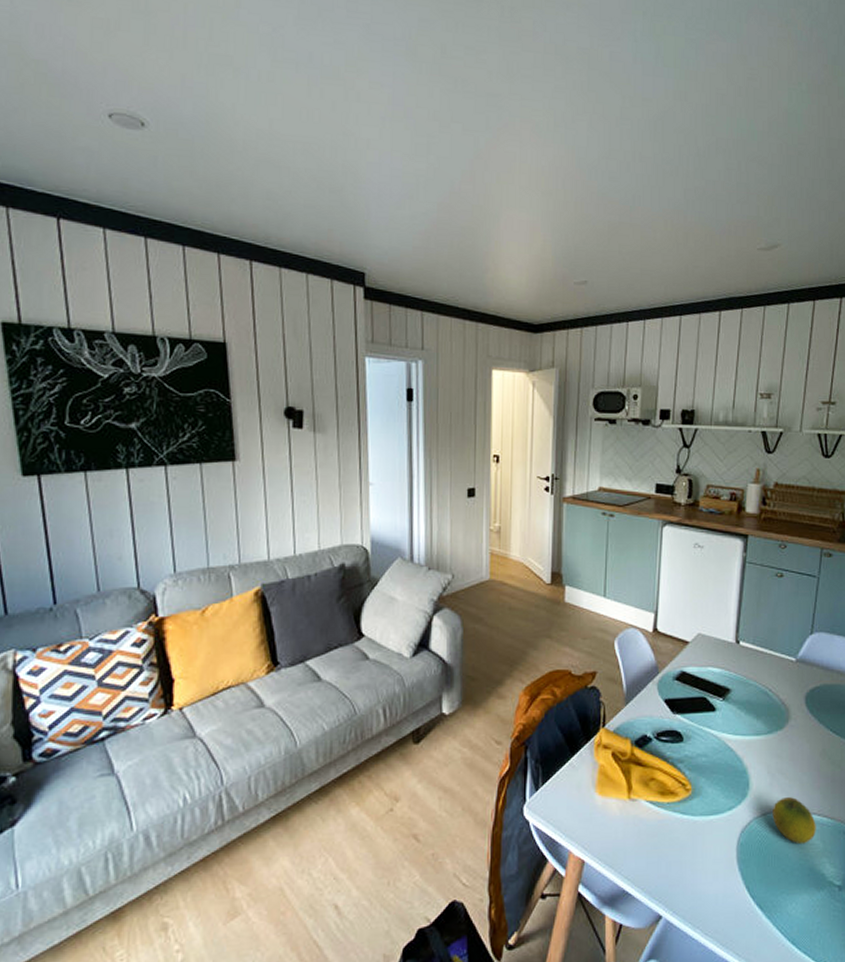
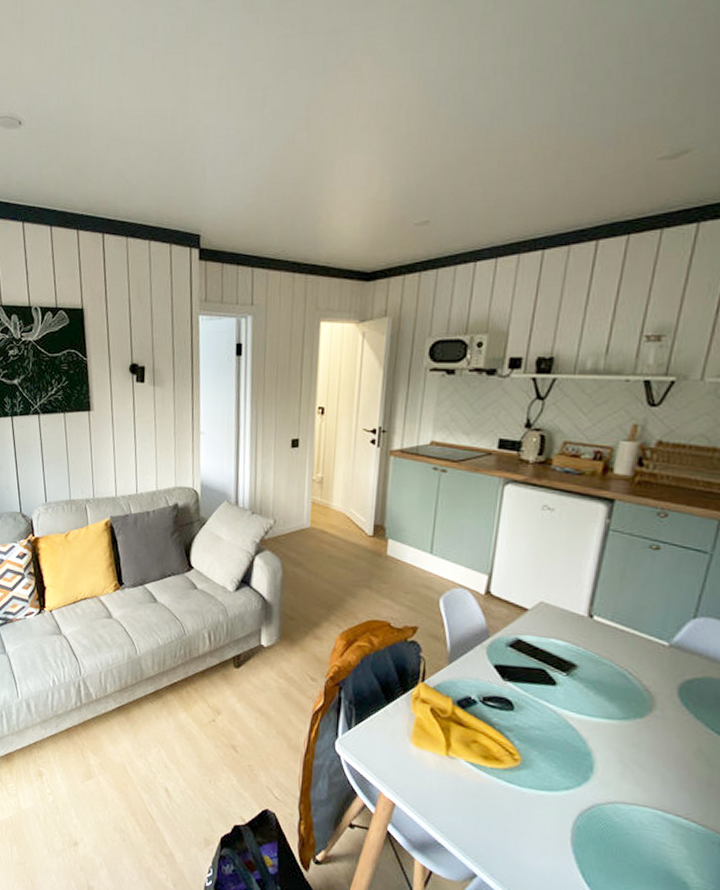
fruit: present [773,797,816,845] -> none [621,790,681,845]

